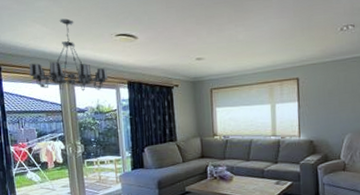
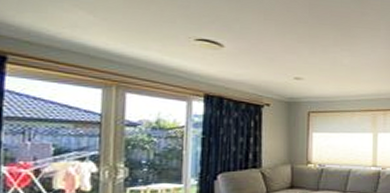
chandelier: present [29,18,109,91] -> none [54,9,178,101]

